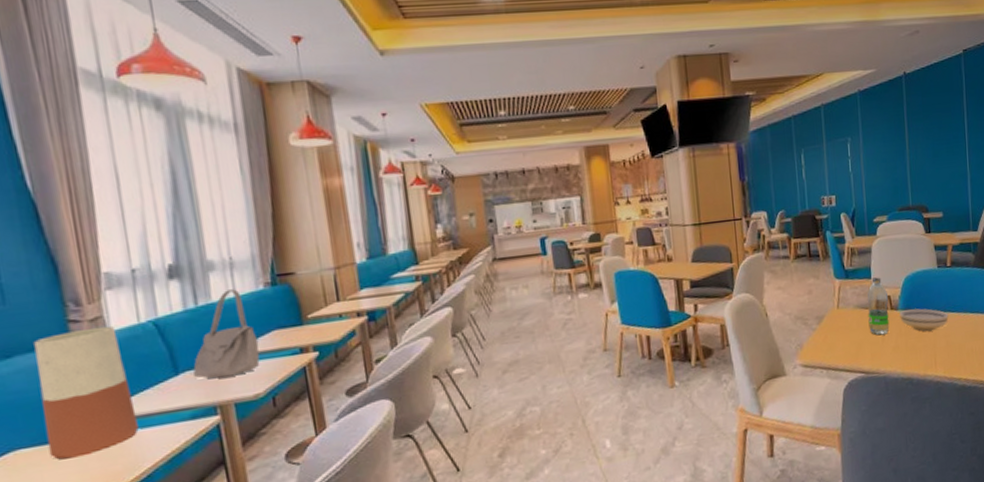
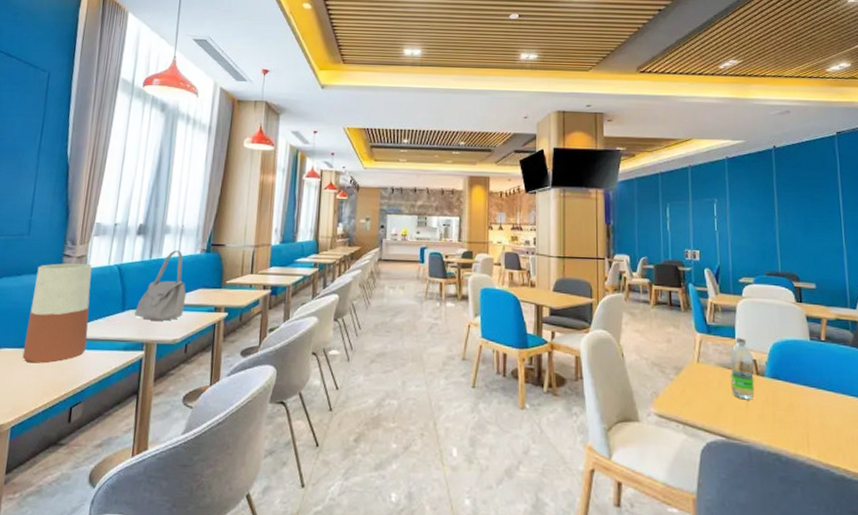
bowl: present [899,308,949,332] -> none [766,378,824,407]

